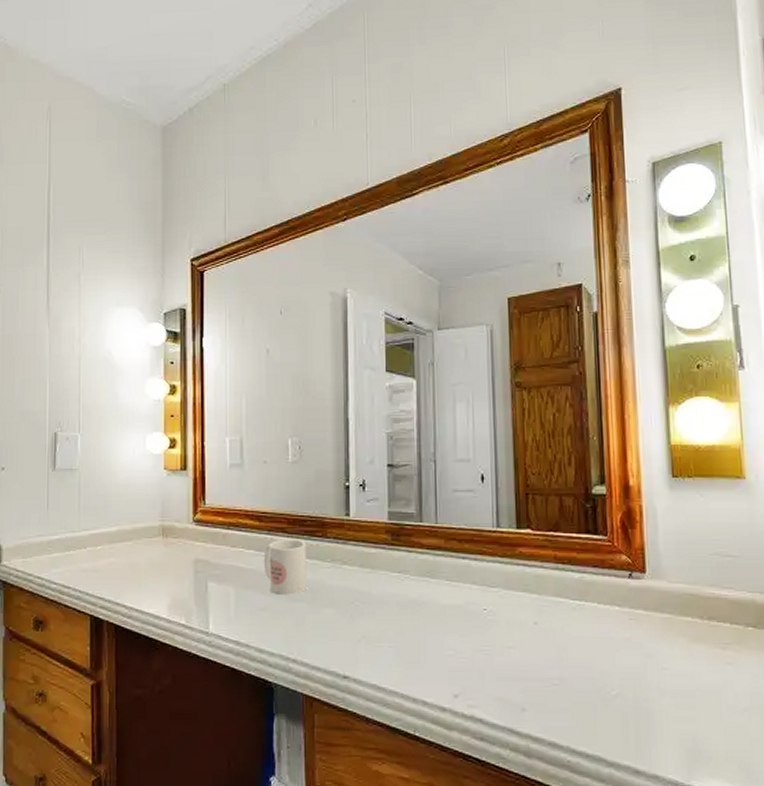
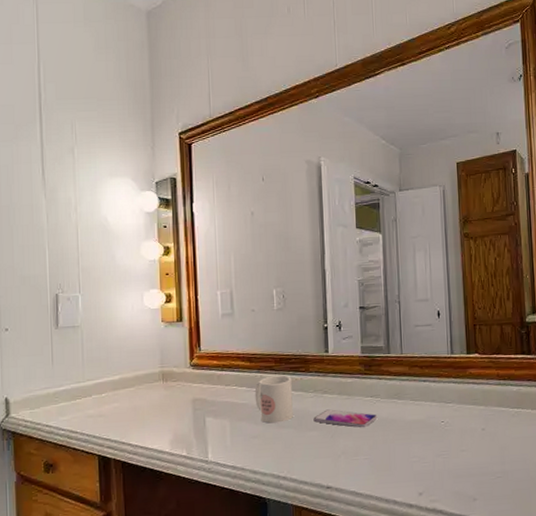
smartphone: none [330,583,406,609] -> present [313,409,378,428]

